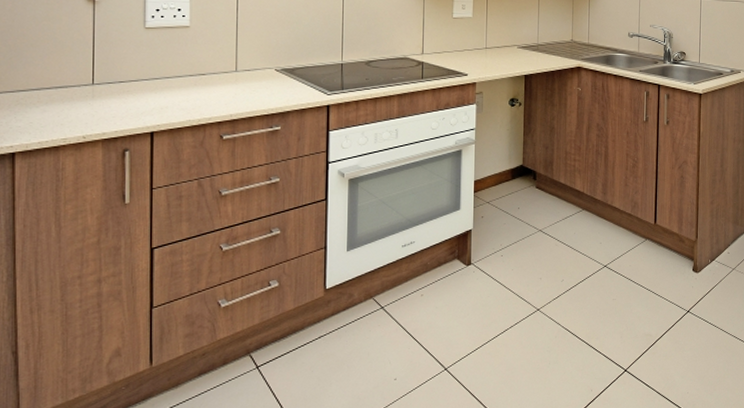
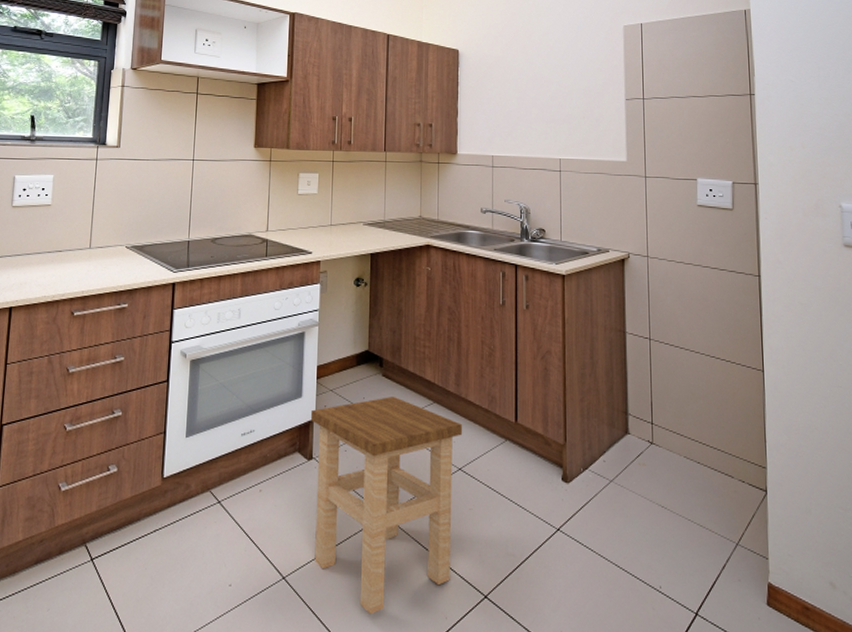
stool: none [468,206,609,393] -> present [310,397,463,615]

